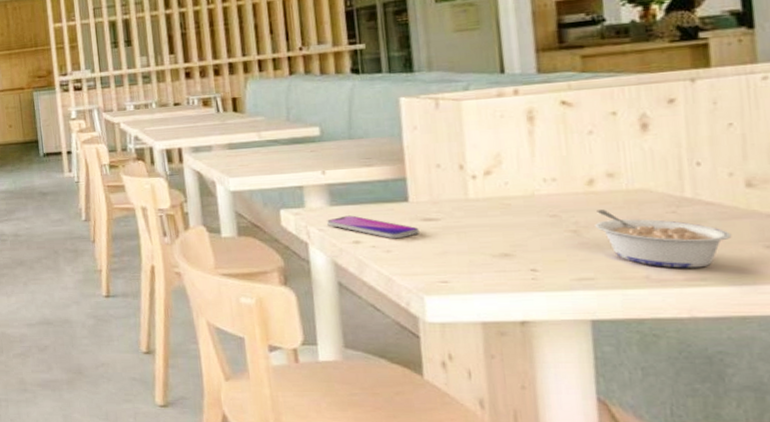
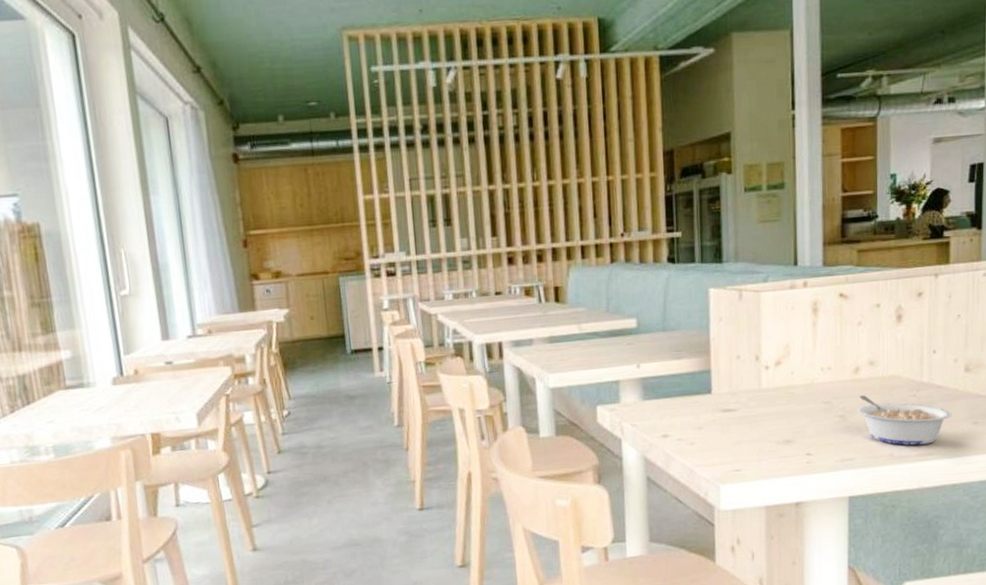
smartphone: present [327,215,419,239] -> none [640,409,719,431]

